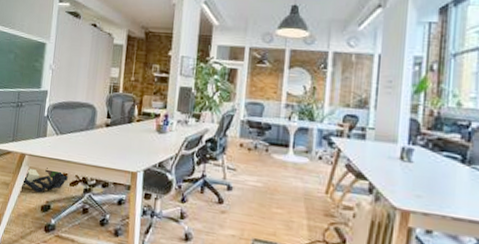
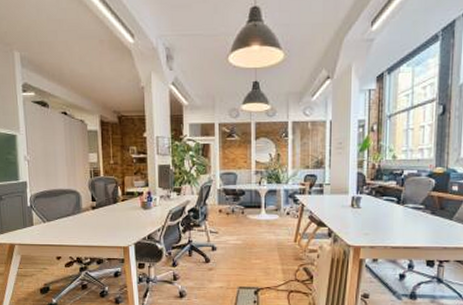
toy figurine: present [22,167,68,193] -> none [17,254,62,278]

